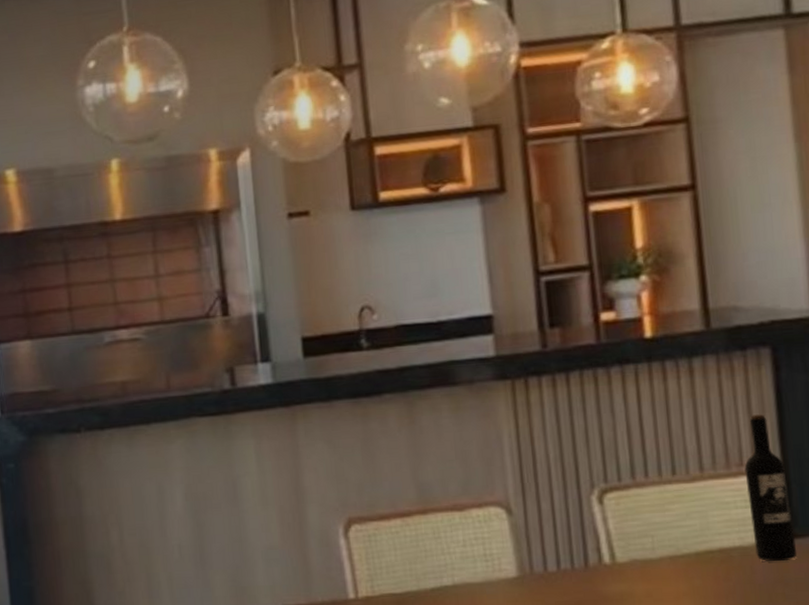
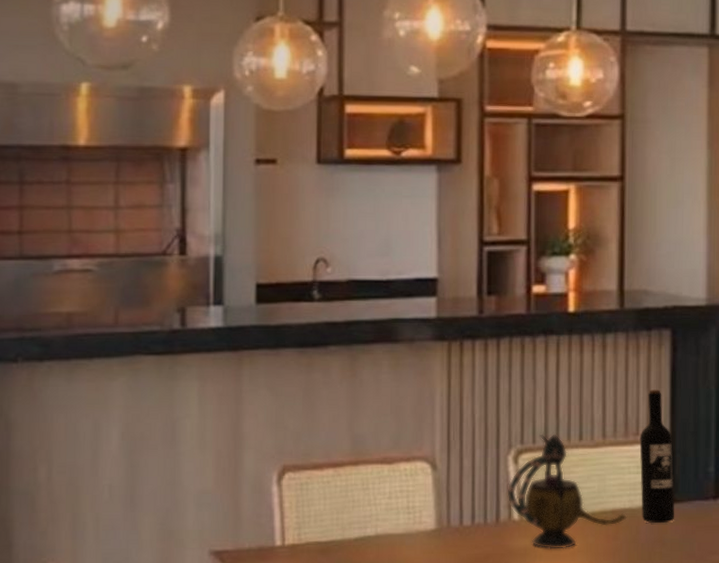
teapot: none [593,470,738,594] -> present [507,434,627,550]

